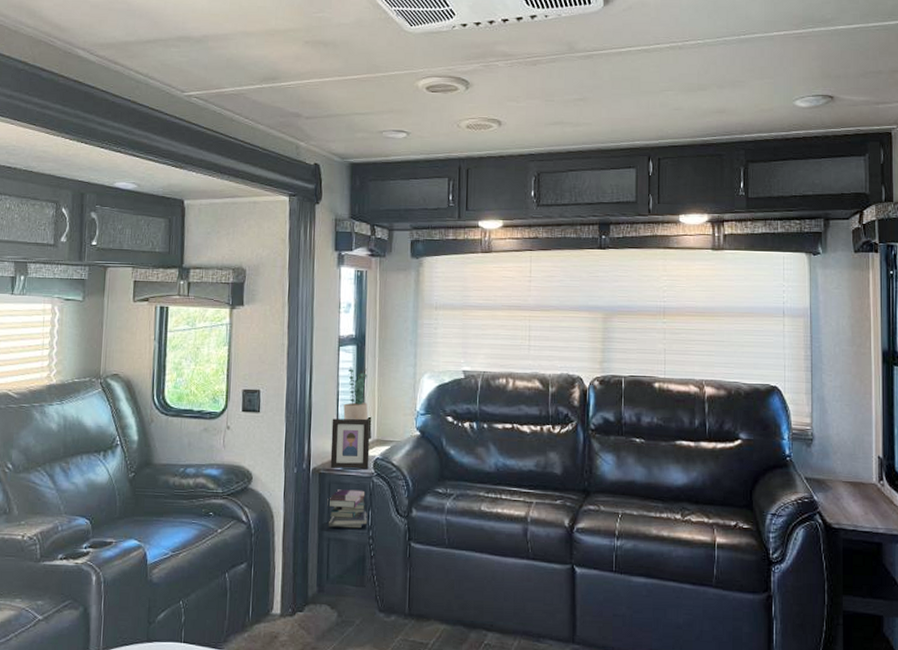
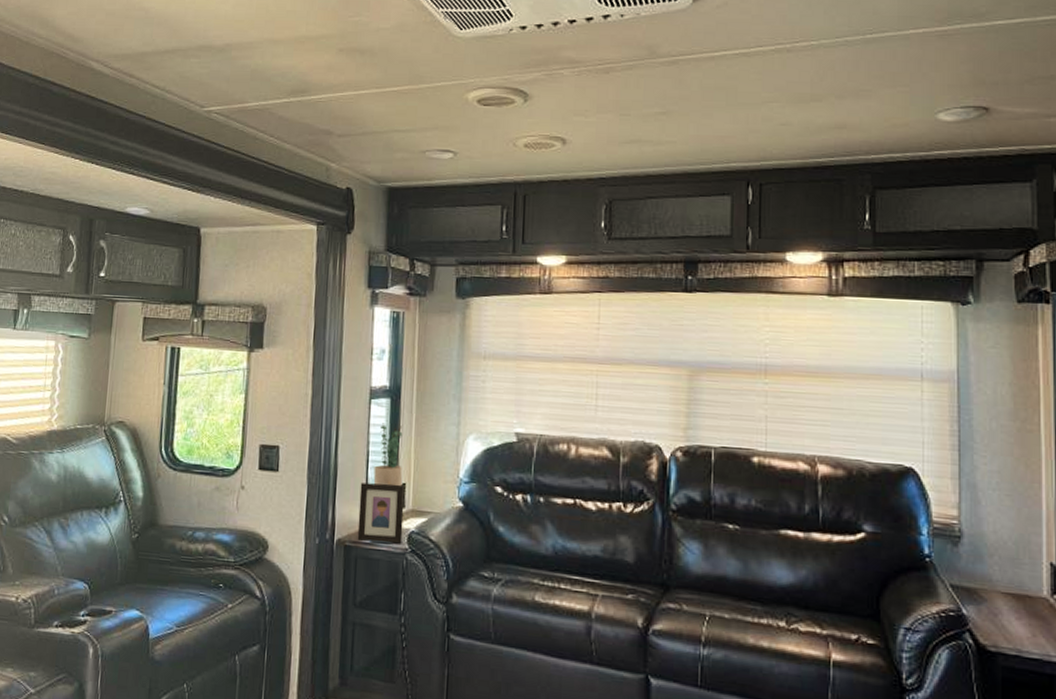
books: present [327,489,368,529] -> none [353,566,400,614]

